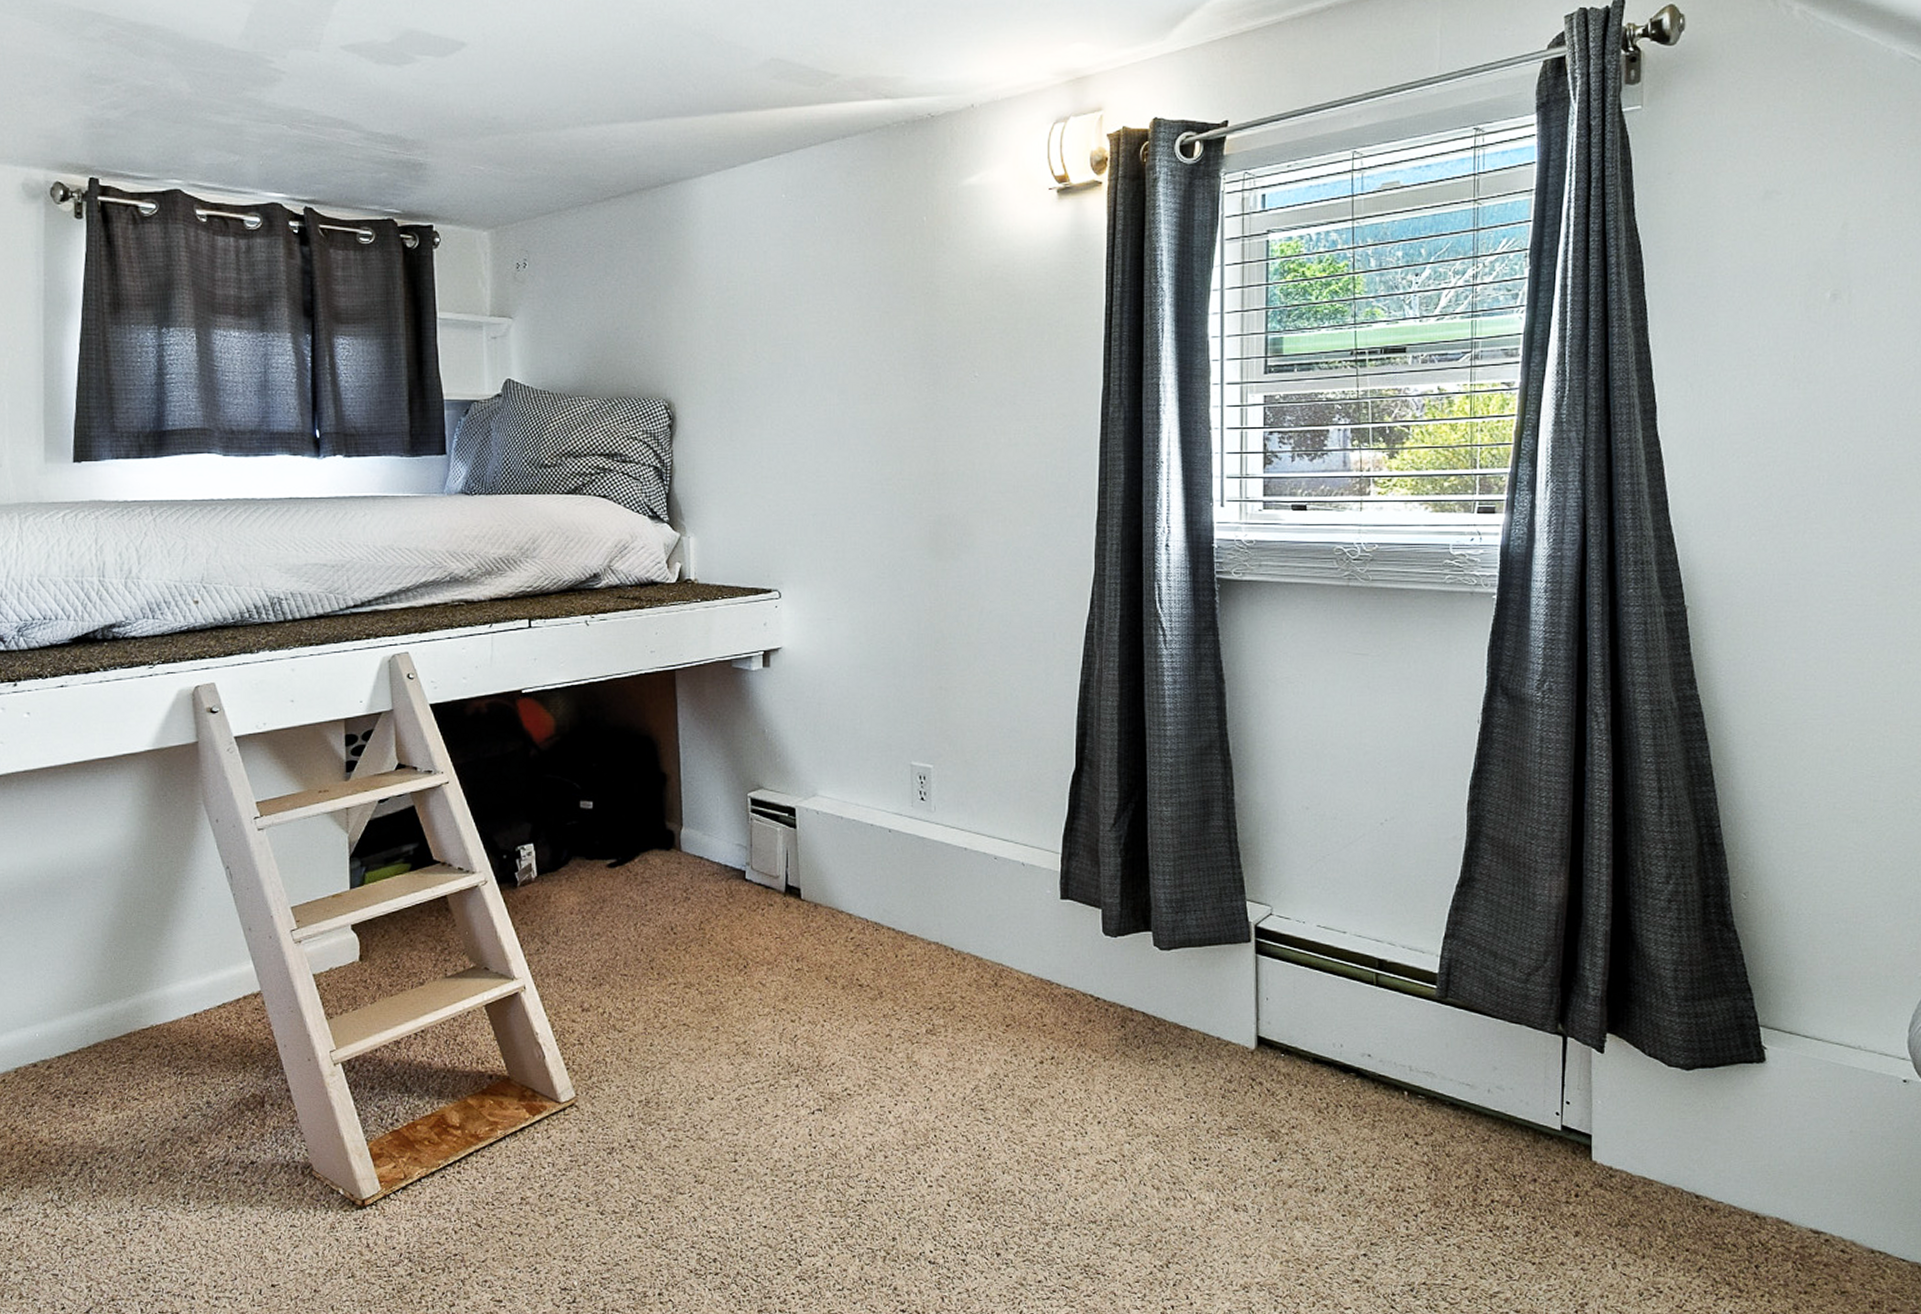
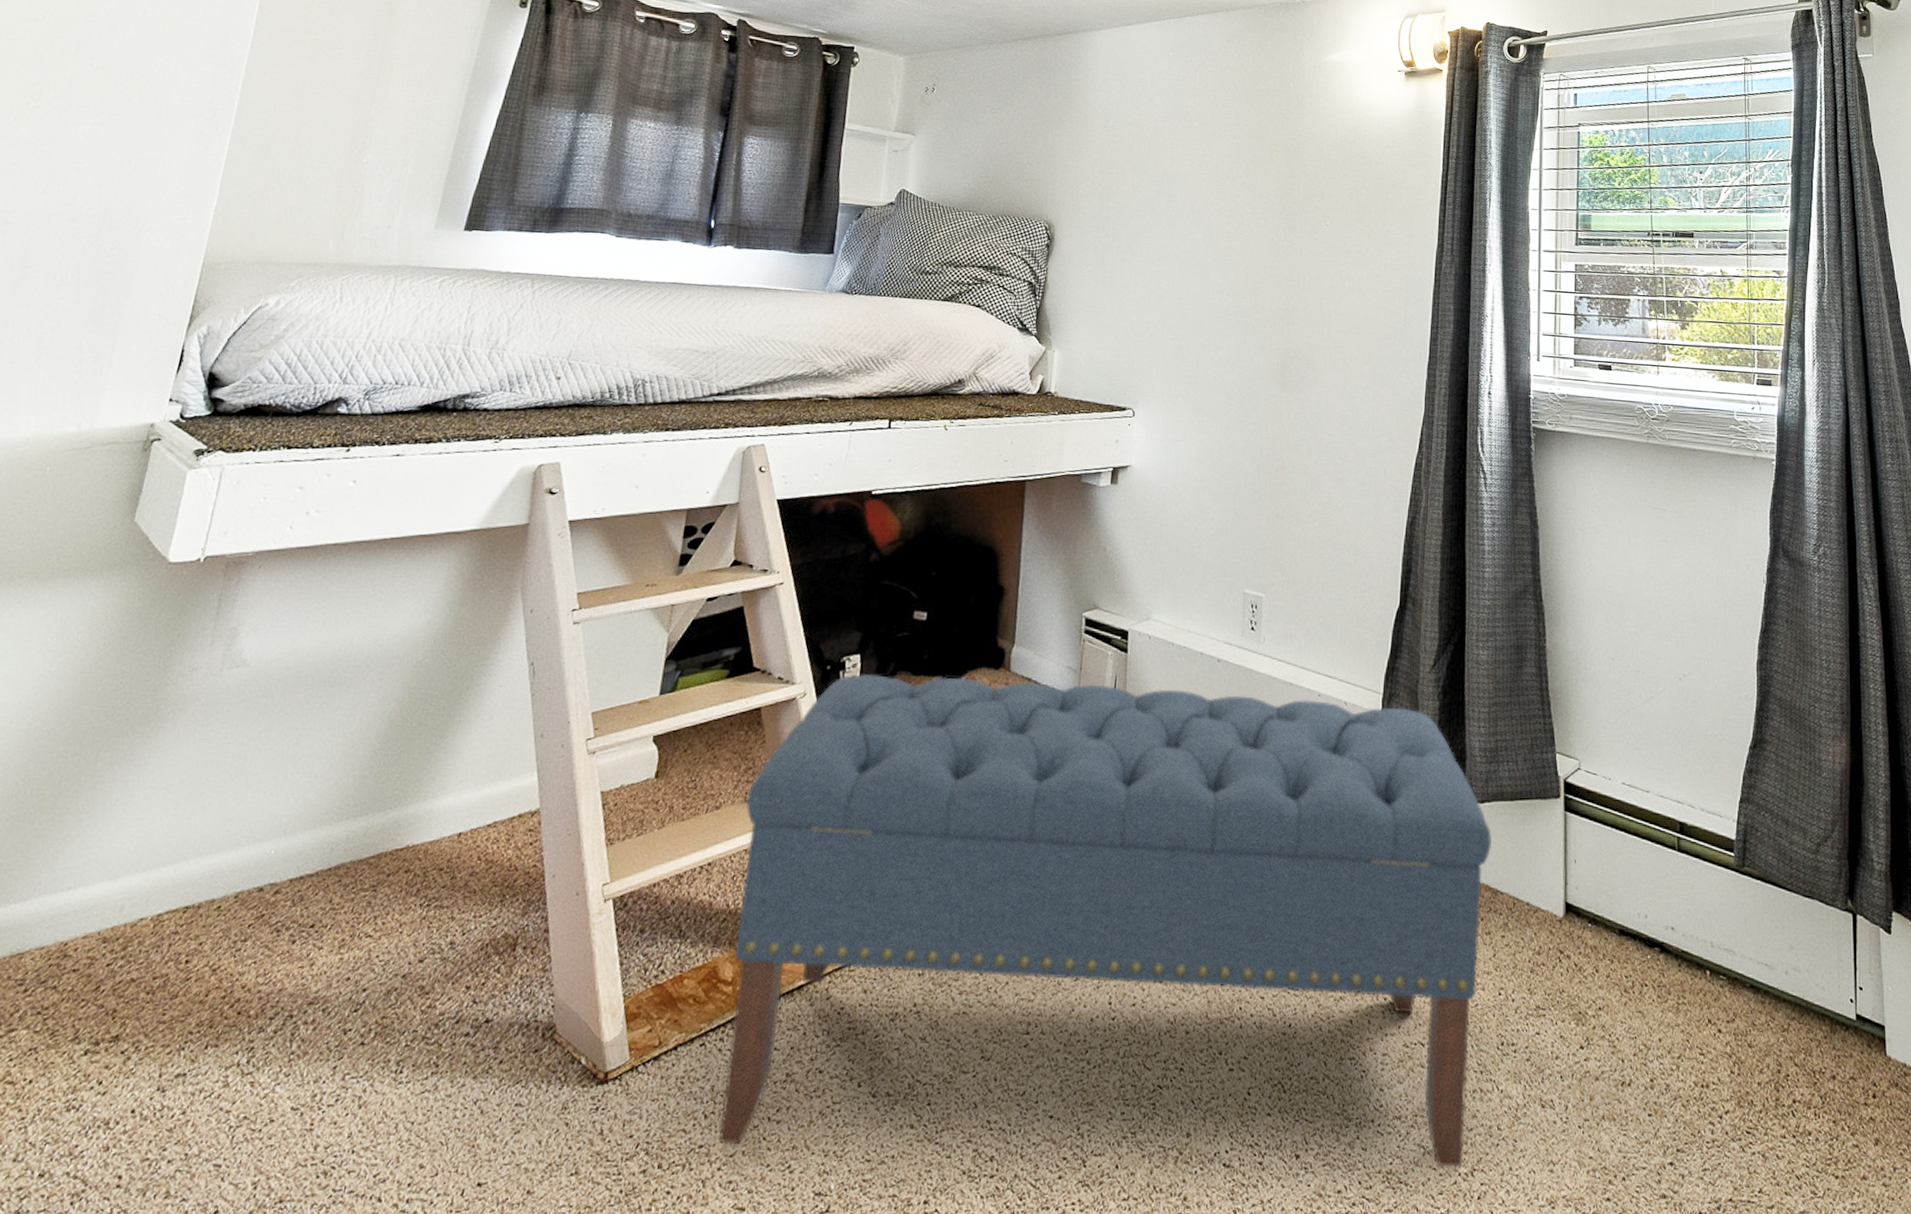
bench: none [448,859,1180,1261] -> present [718,674,1492,1167]

